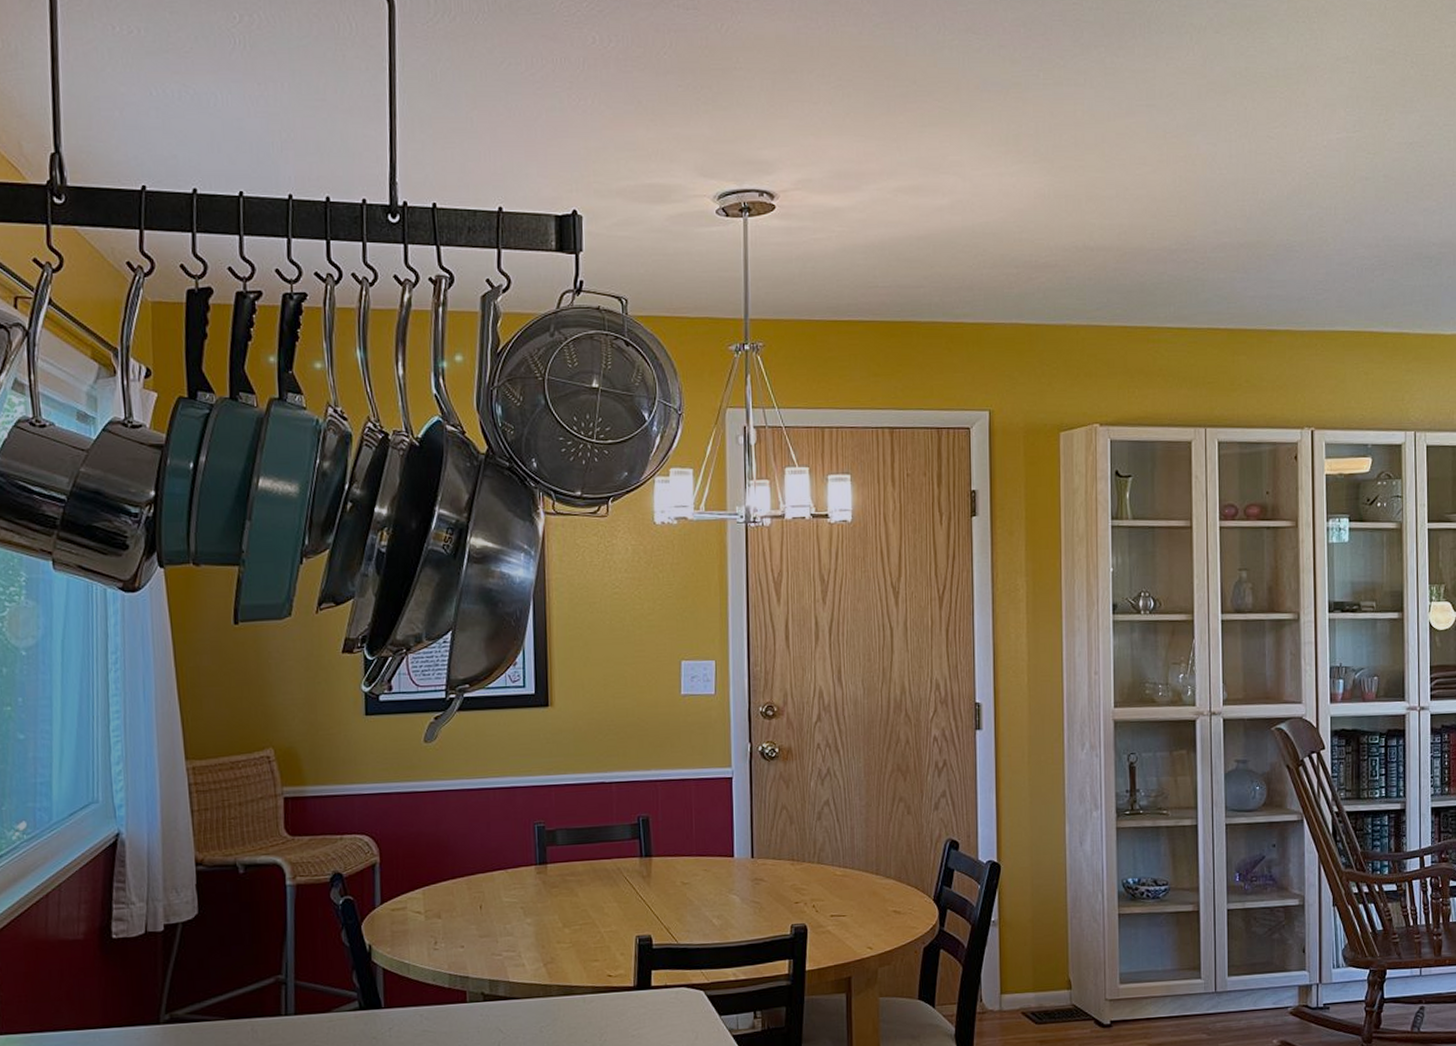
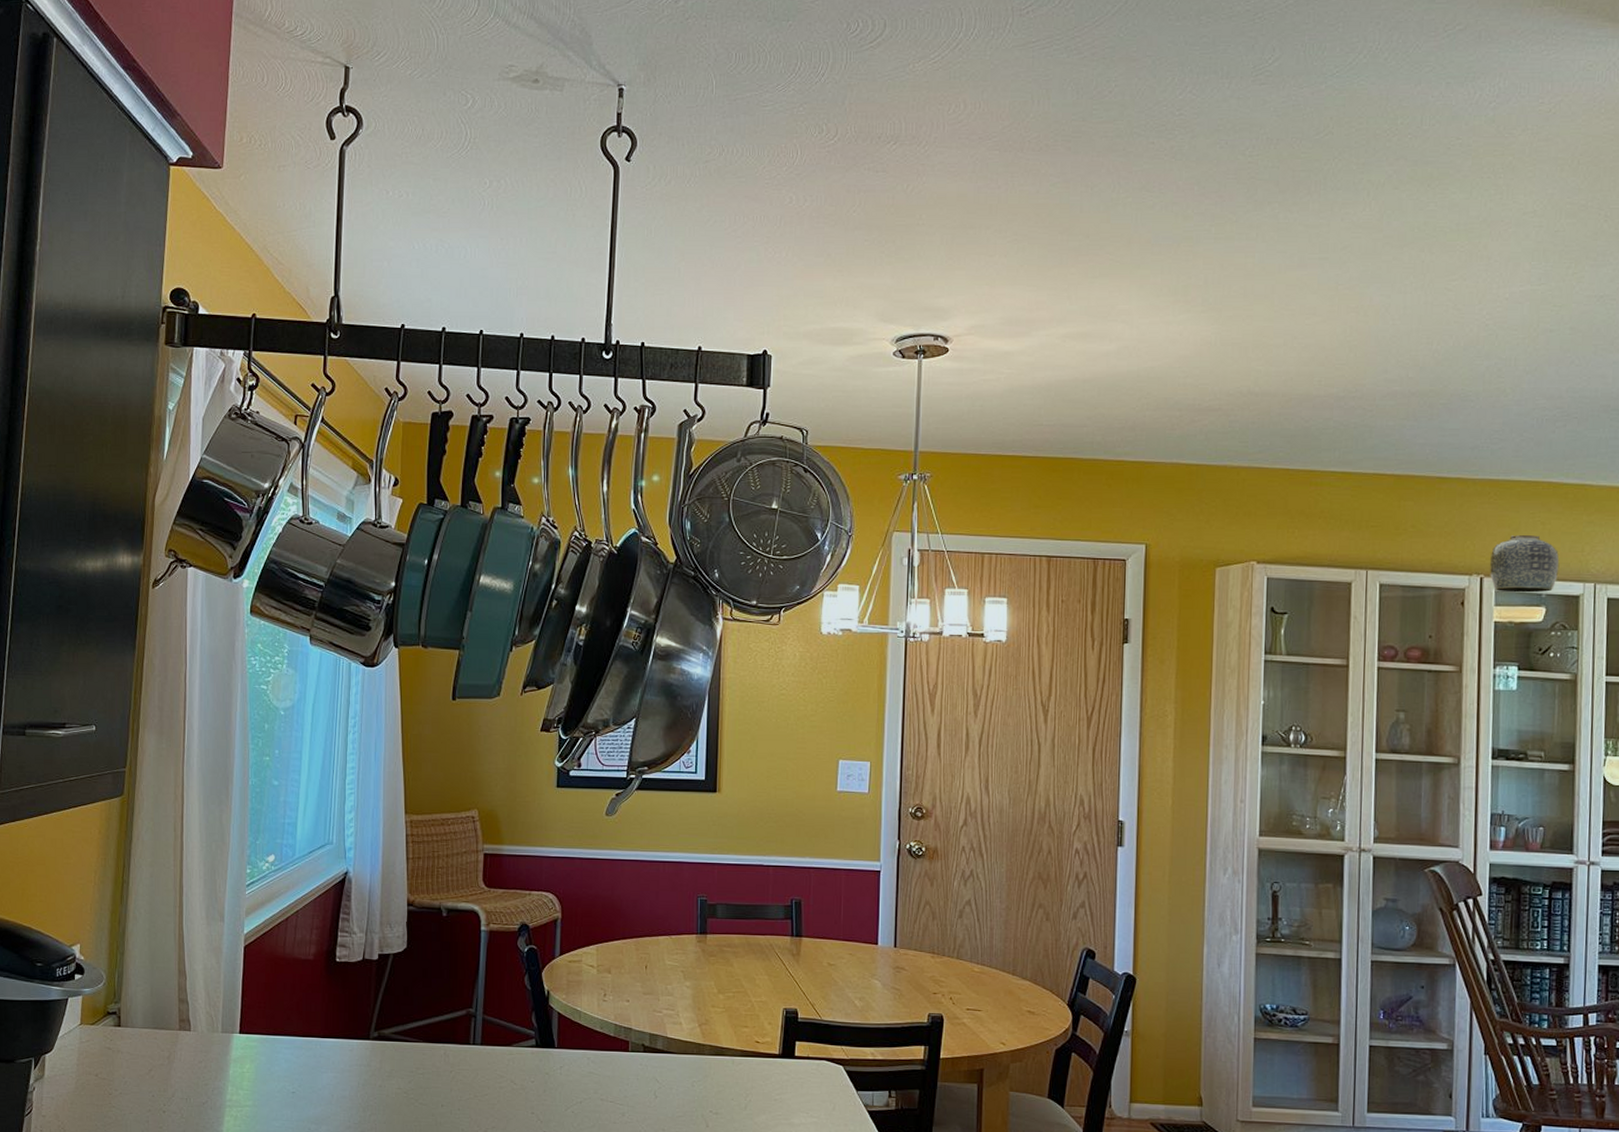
decorative jar: none [1319,386,1383,445] -> present [1489,535,1560,593]

